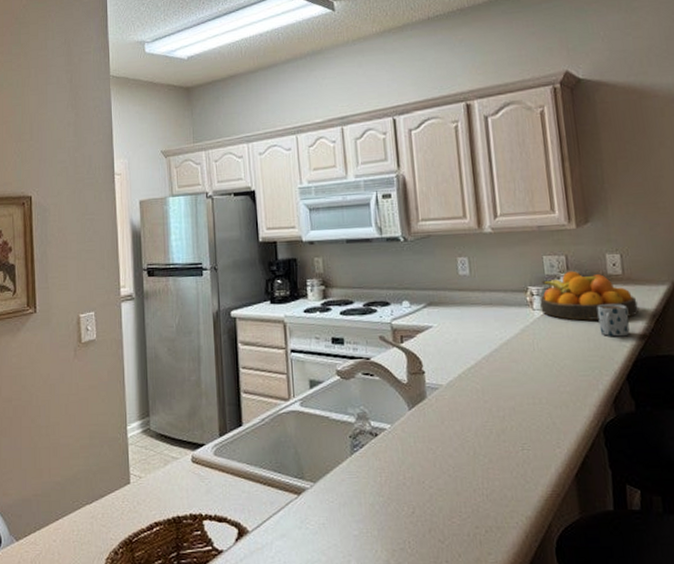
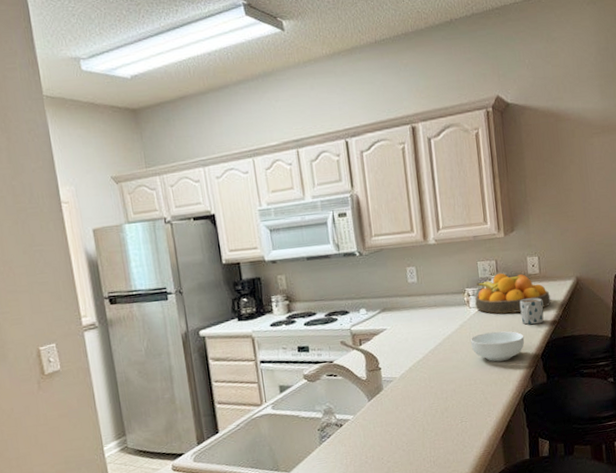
cereal bowl: none [534,341,605,379] -> present [471,331,525,362]

